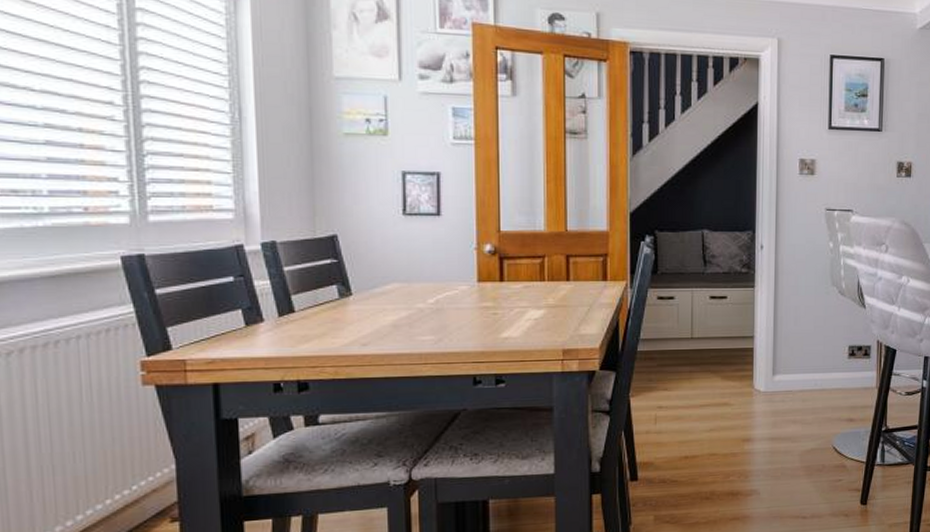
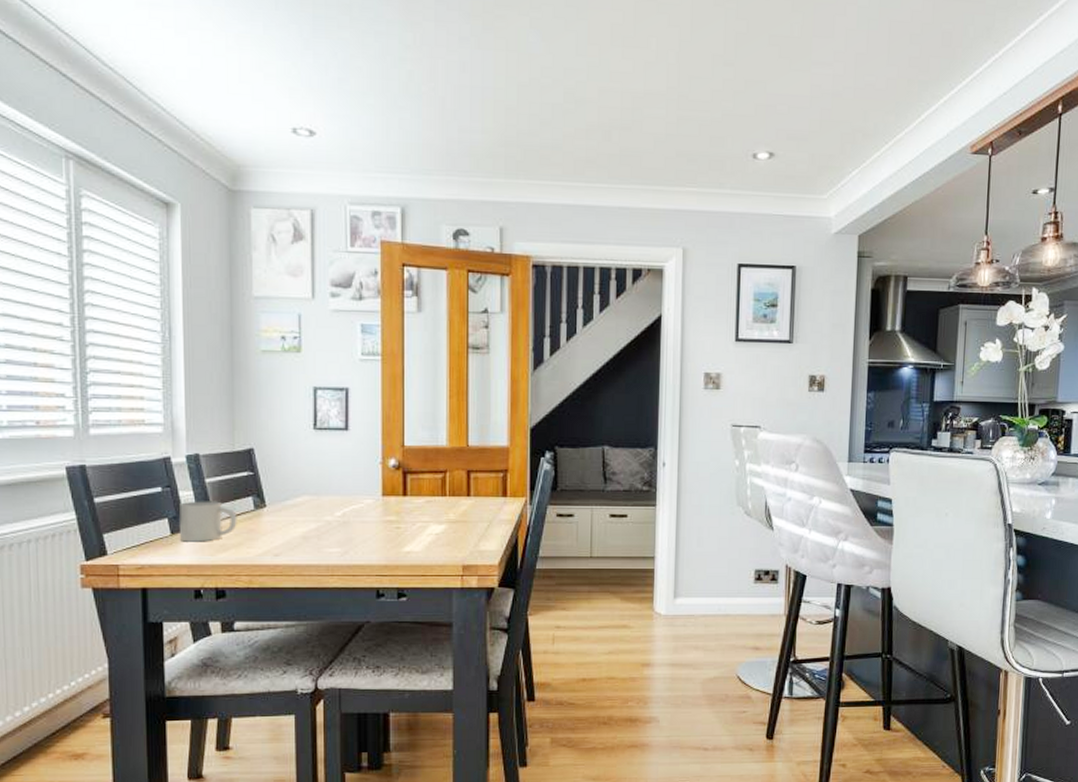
mug: none [255,290,320,334] -> present [179,501,237,542]

